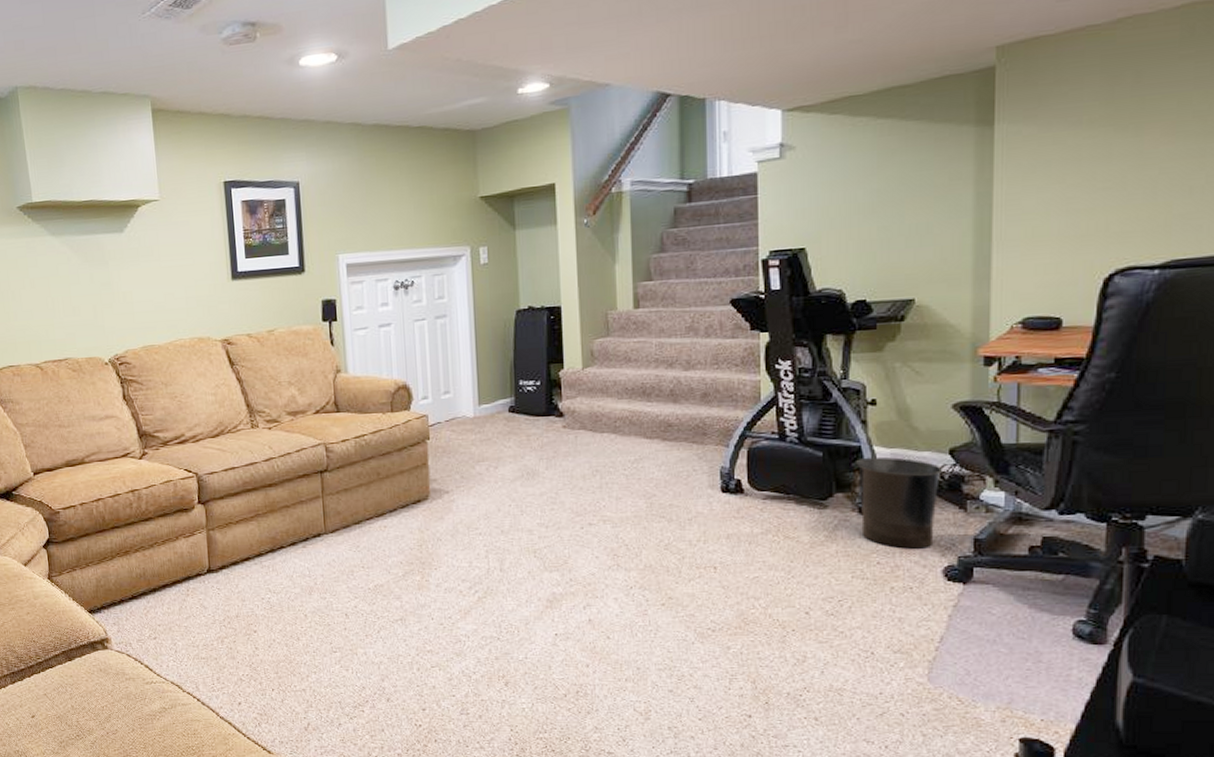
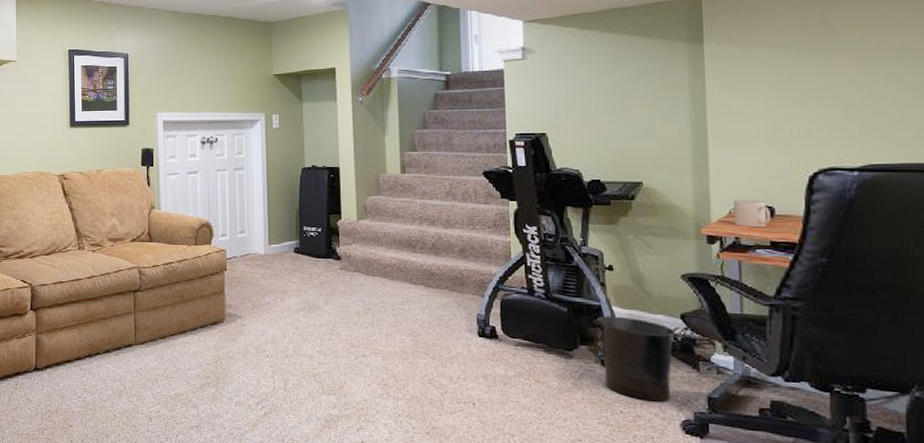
mug: none [1015,310,1057,344] -> present [732,199,771,228]

